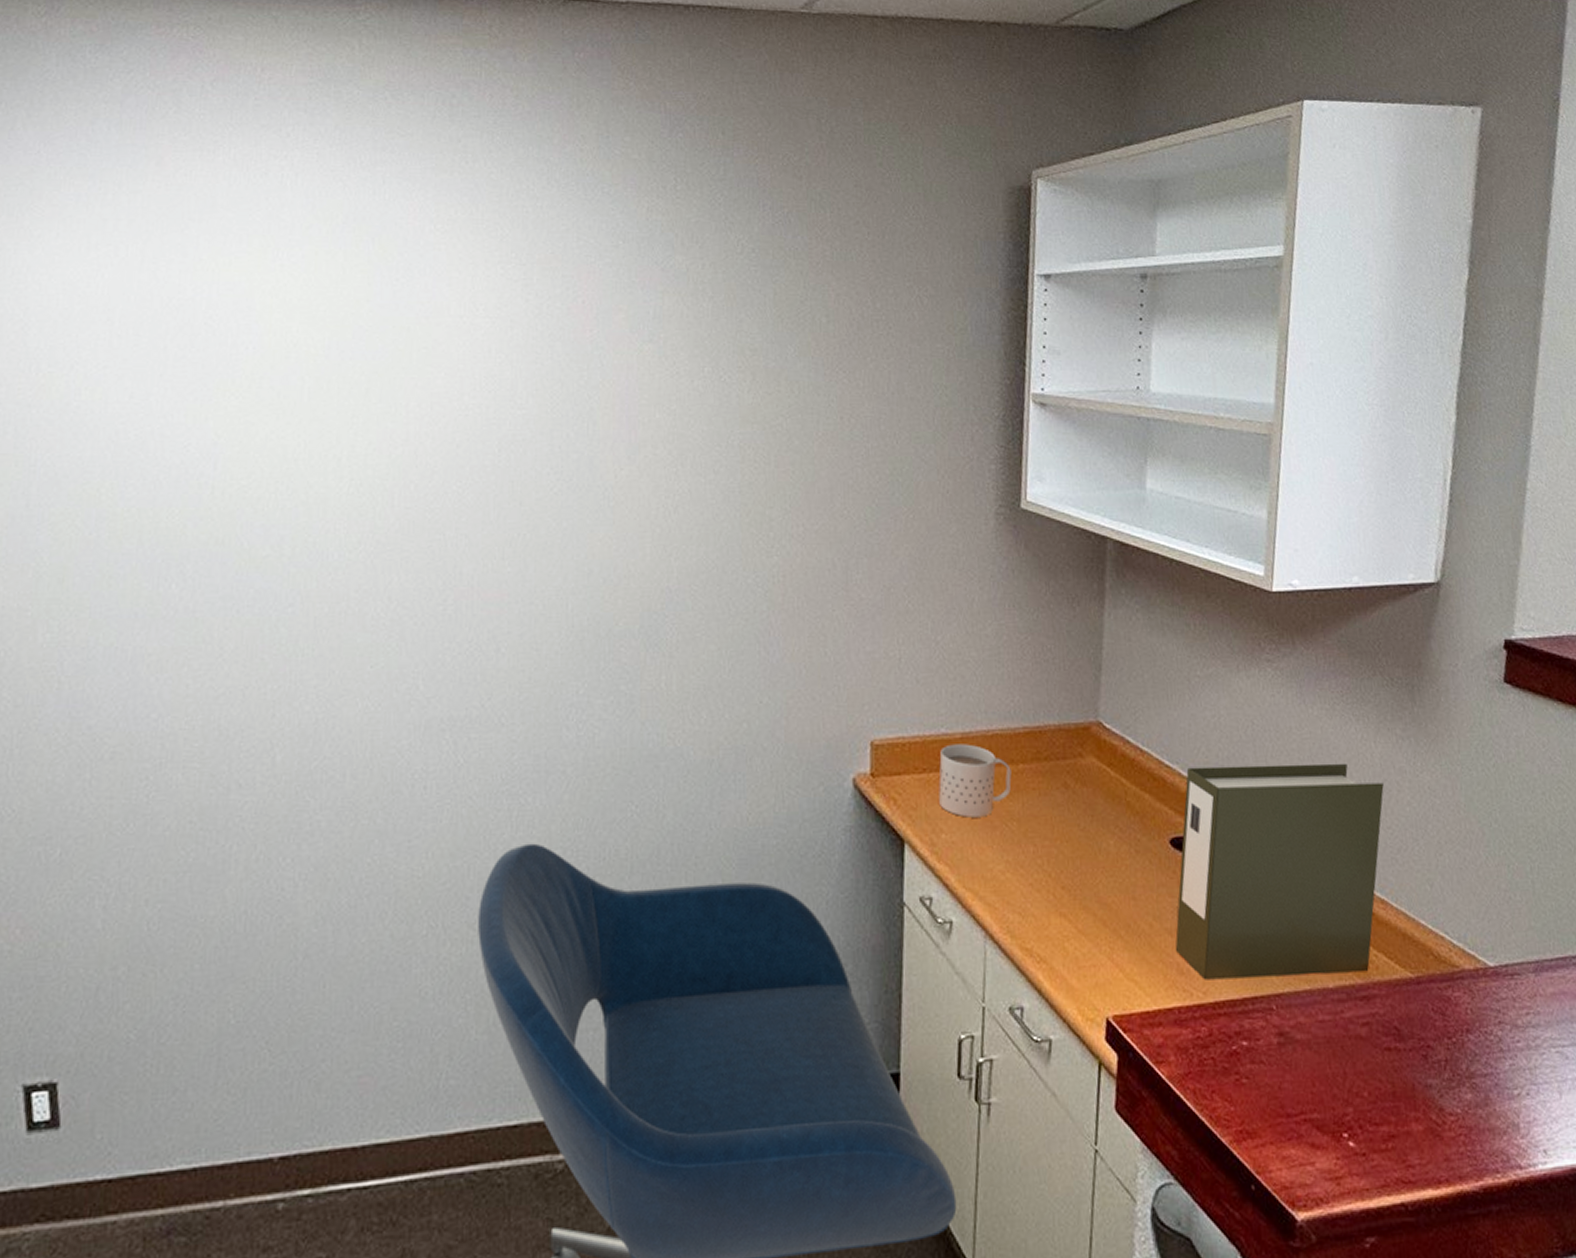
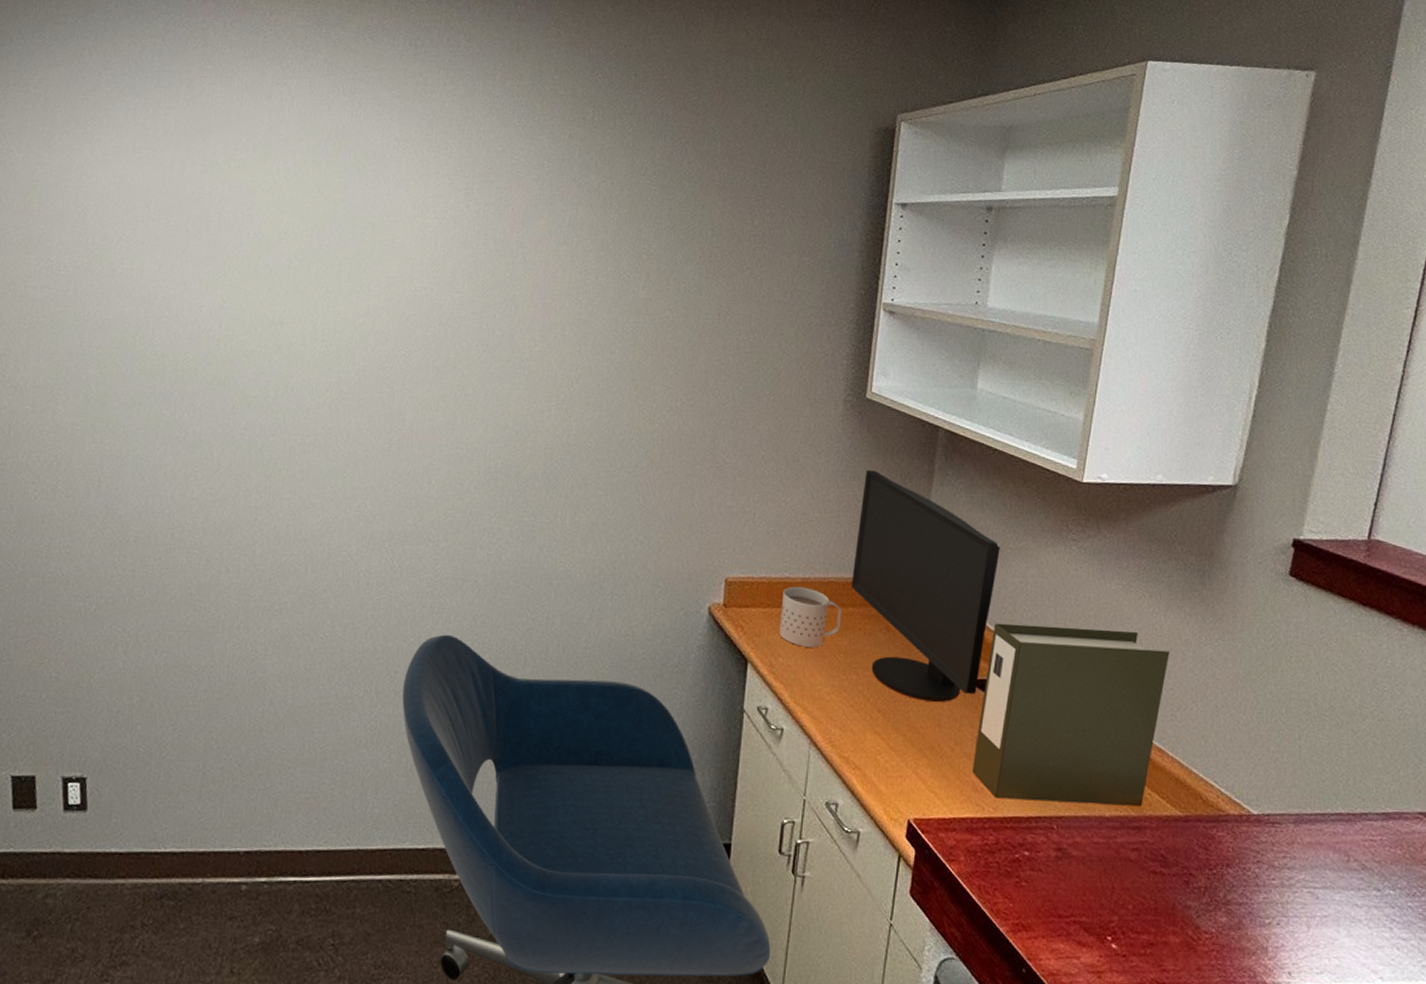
computer monitor: none [1019,594,1187,871] -> present [852,469,1000,703]

